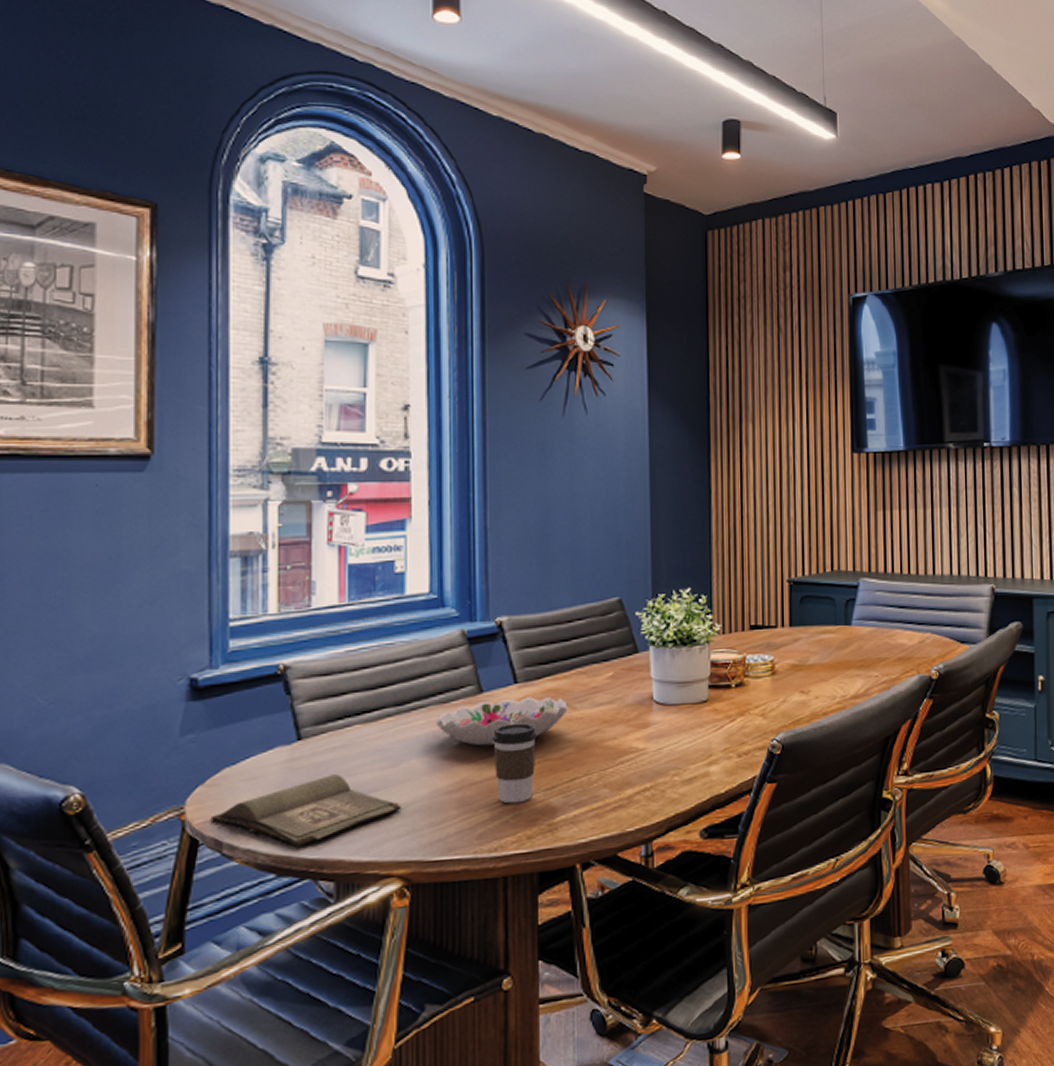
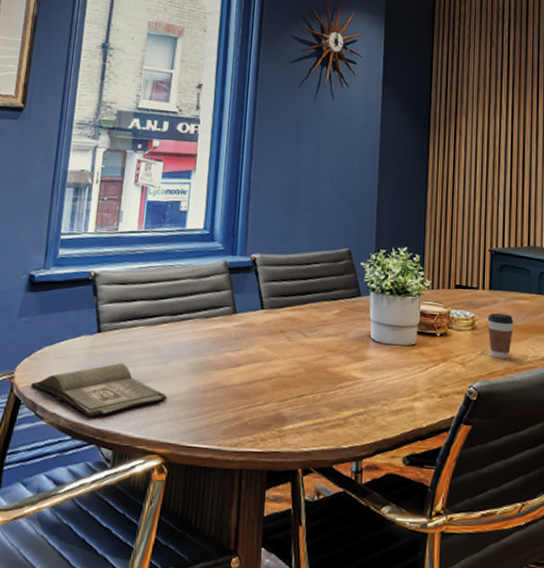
decorative bowl: present [435,696,568,746] -> none [198,320,302,358]
coffee cup: present [493,723,537,804] -> none [240,341,275,409]
coffee cup: none [789,652,819,704] -> present [487,313,514,359]

